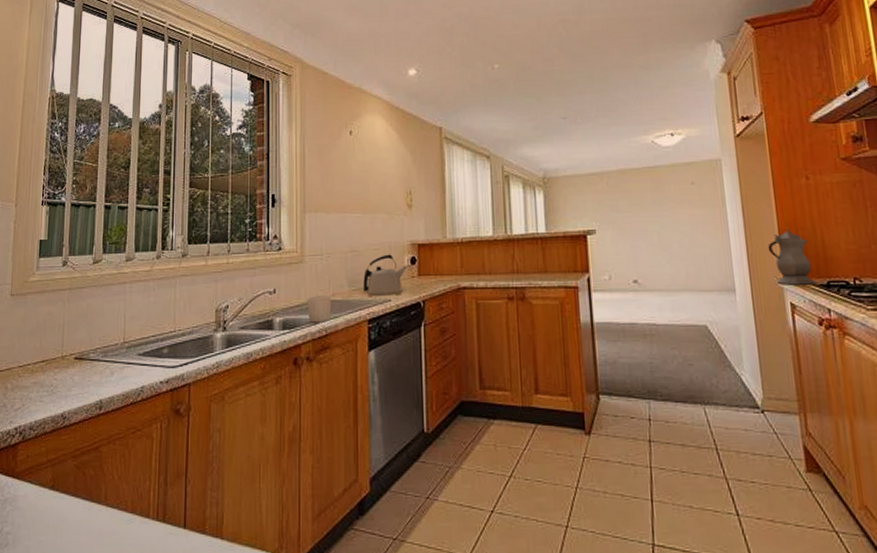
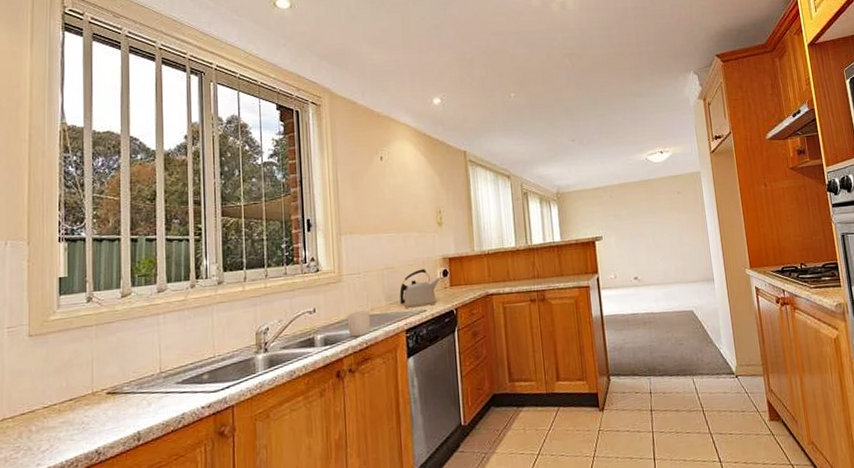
teapot: present [768,228,816,285] -> none [737,226,773,273]

